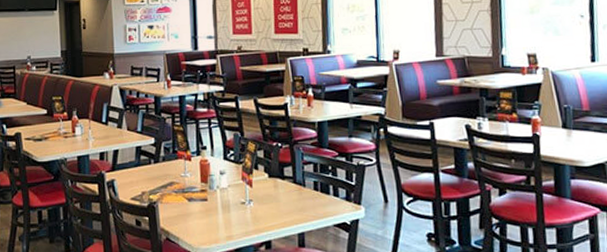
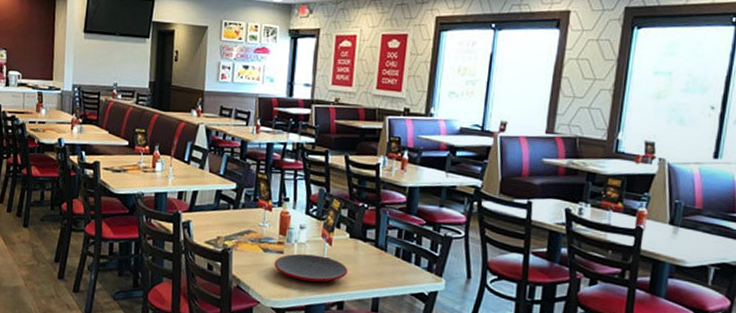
plate: none [200,198,271,225] -> present [274,253,348,282]

